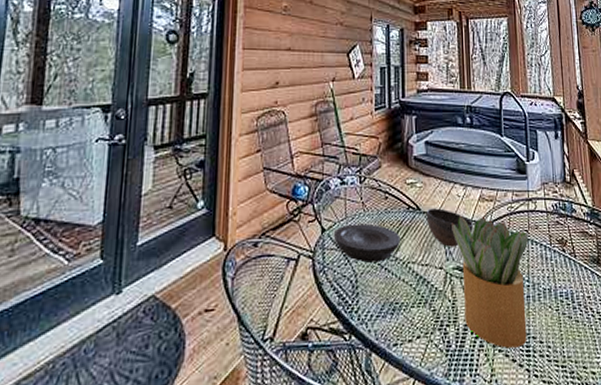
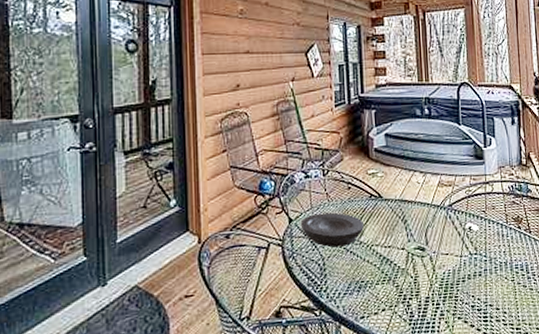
bowl: present [426,208,473,247] -> none [387,195,433,230]
potted plant: present [452,215,529,348] -> none [412,200,486,316]

